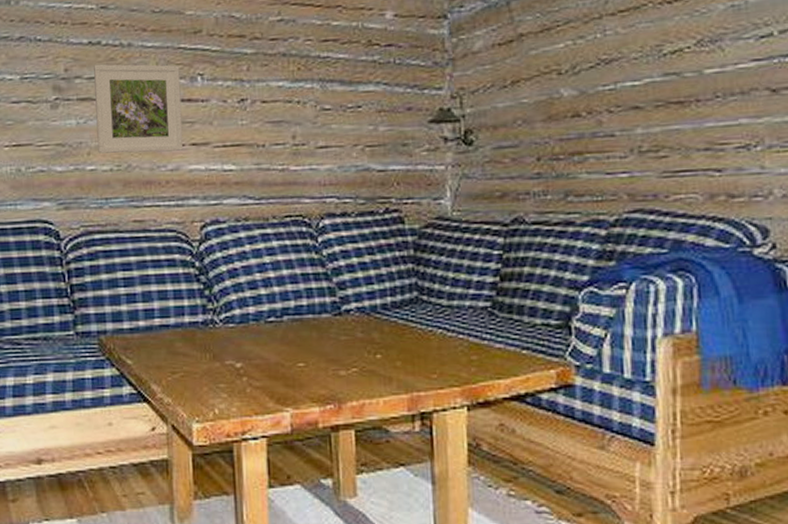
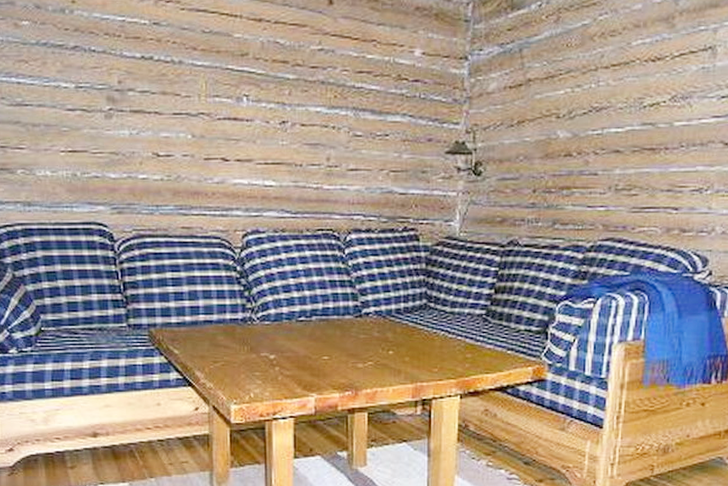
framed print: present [94,64,184,154] -> none [146,78,229,166]

